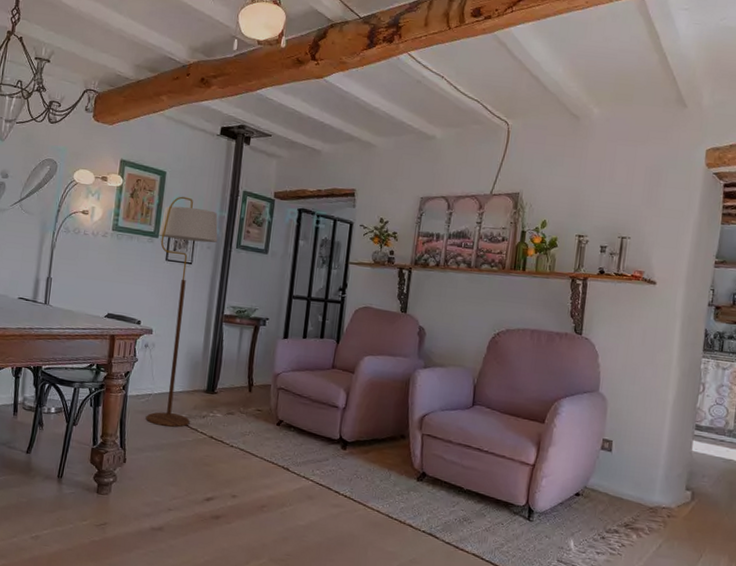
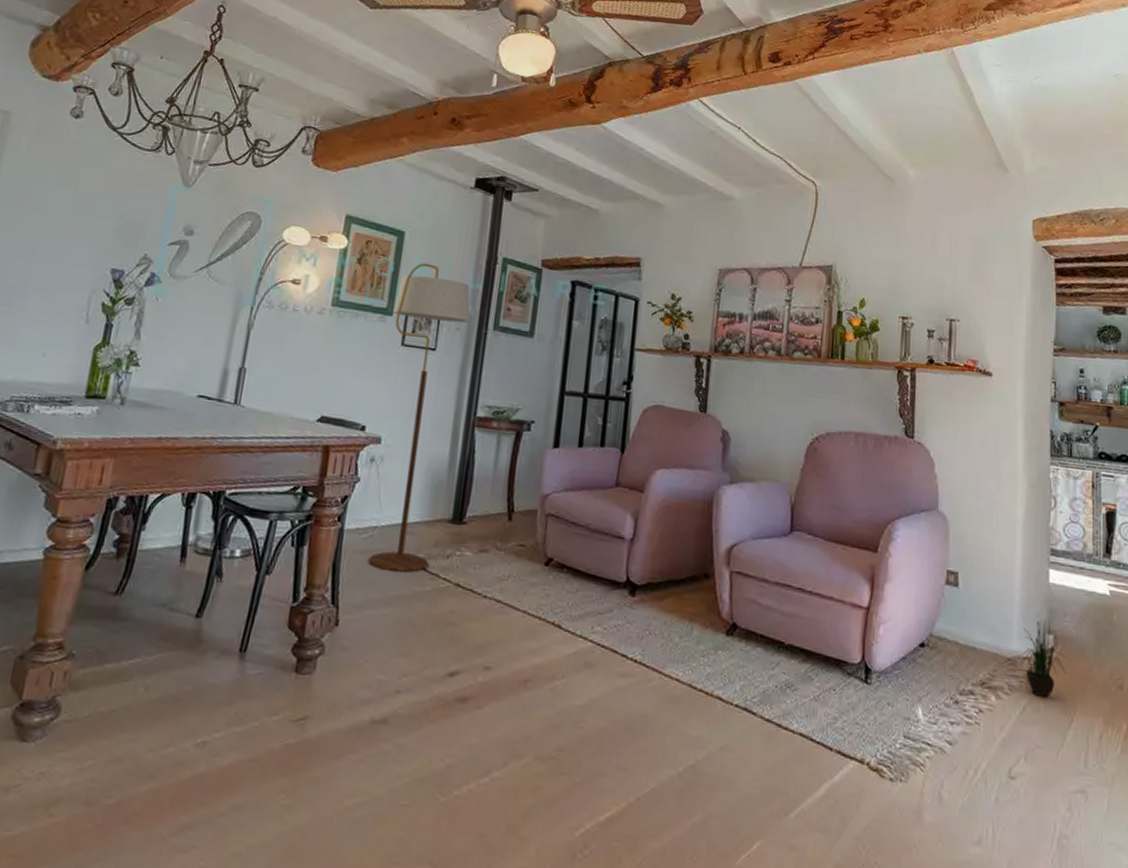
potted plant: none [661,479,700,539] -> present [1021,619,1066,699]

